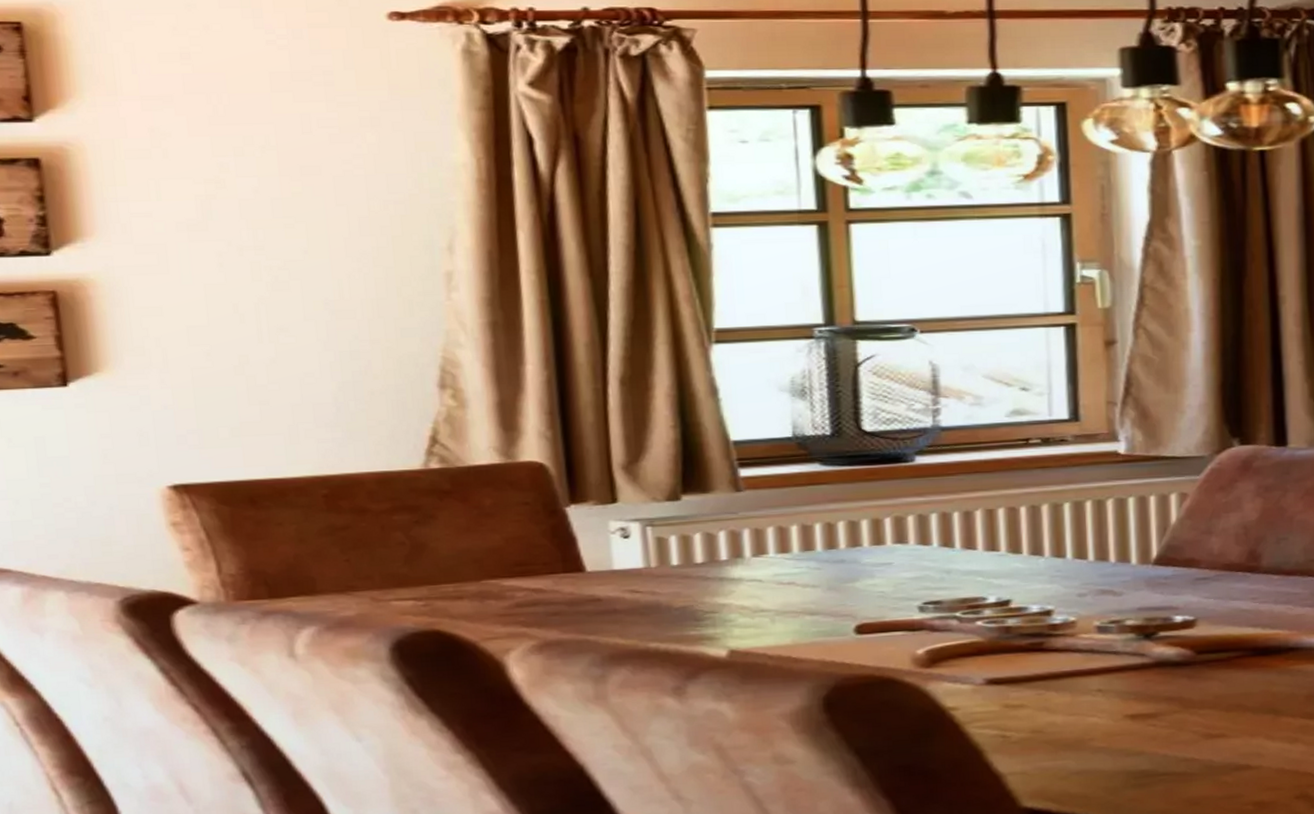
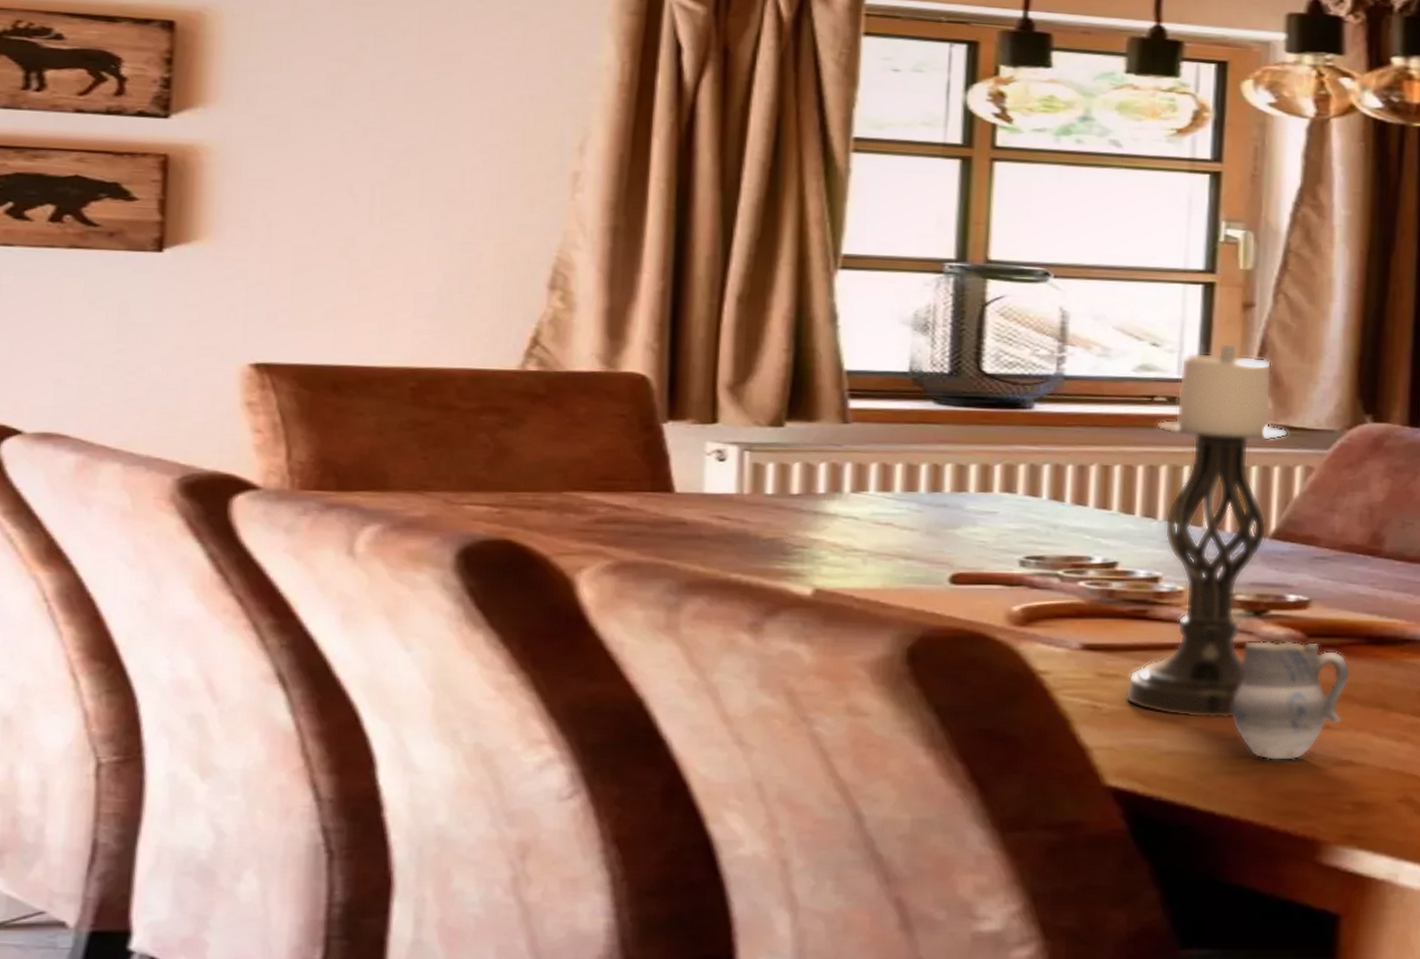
candle holder: none [1030,380,1160,739] -> present [1125,342,1288,719]
cup: none [1132,659,1240,772] -> present [1231,640,1350,761]

